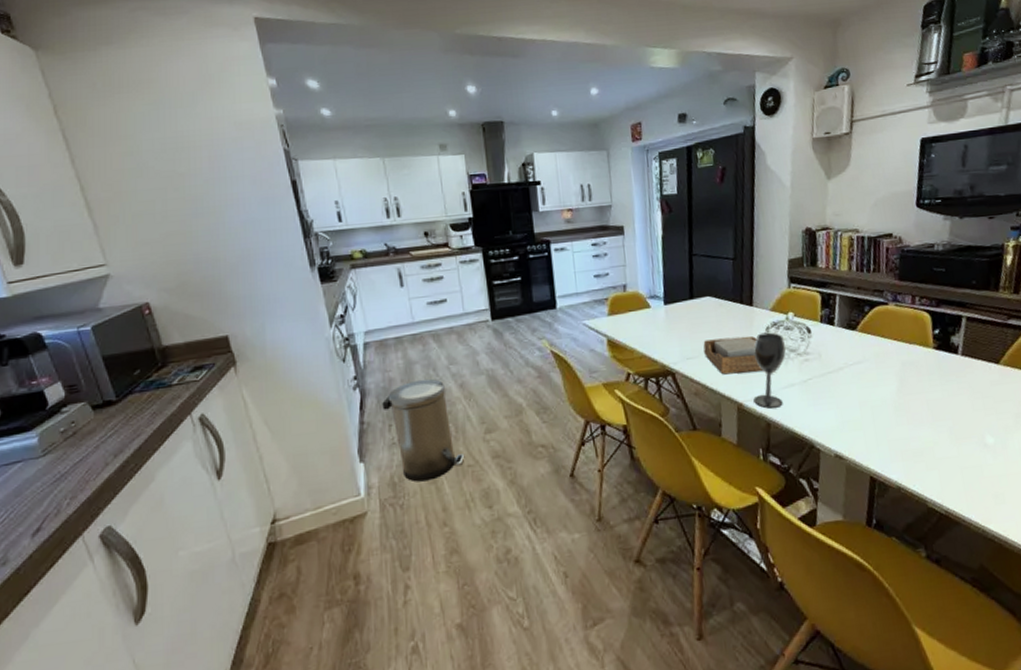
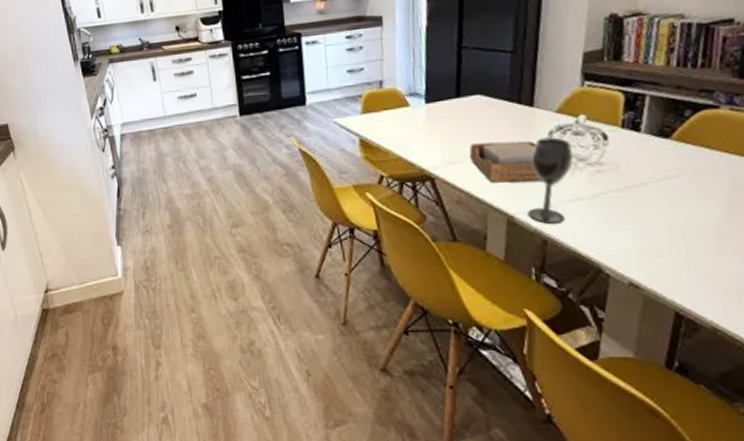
pedal bin: present [382,379,465,482] -> none [137,171,212,268]

